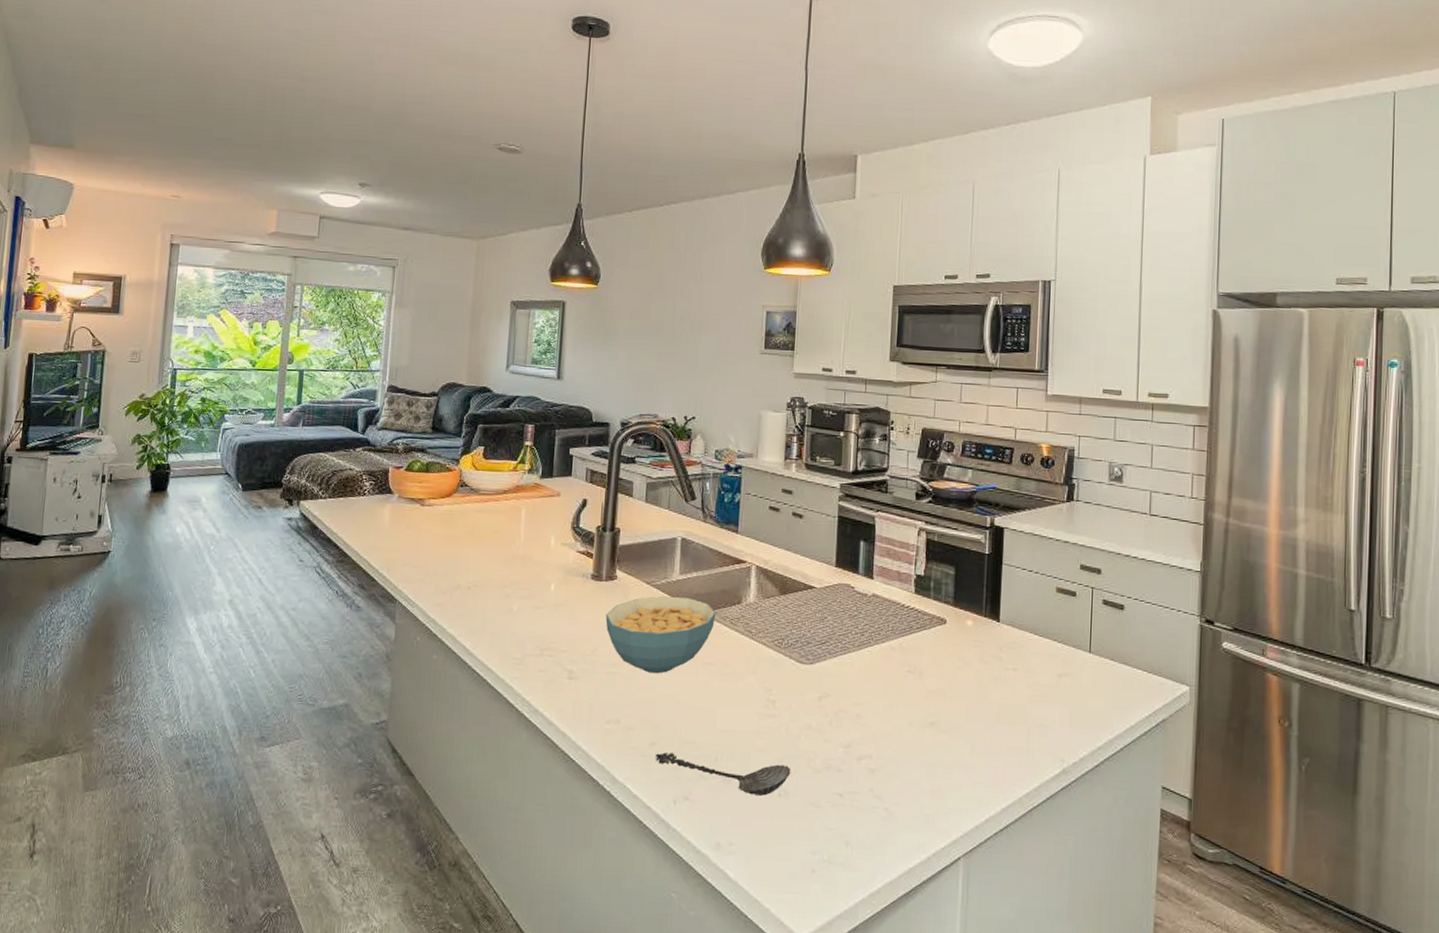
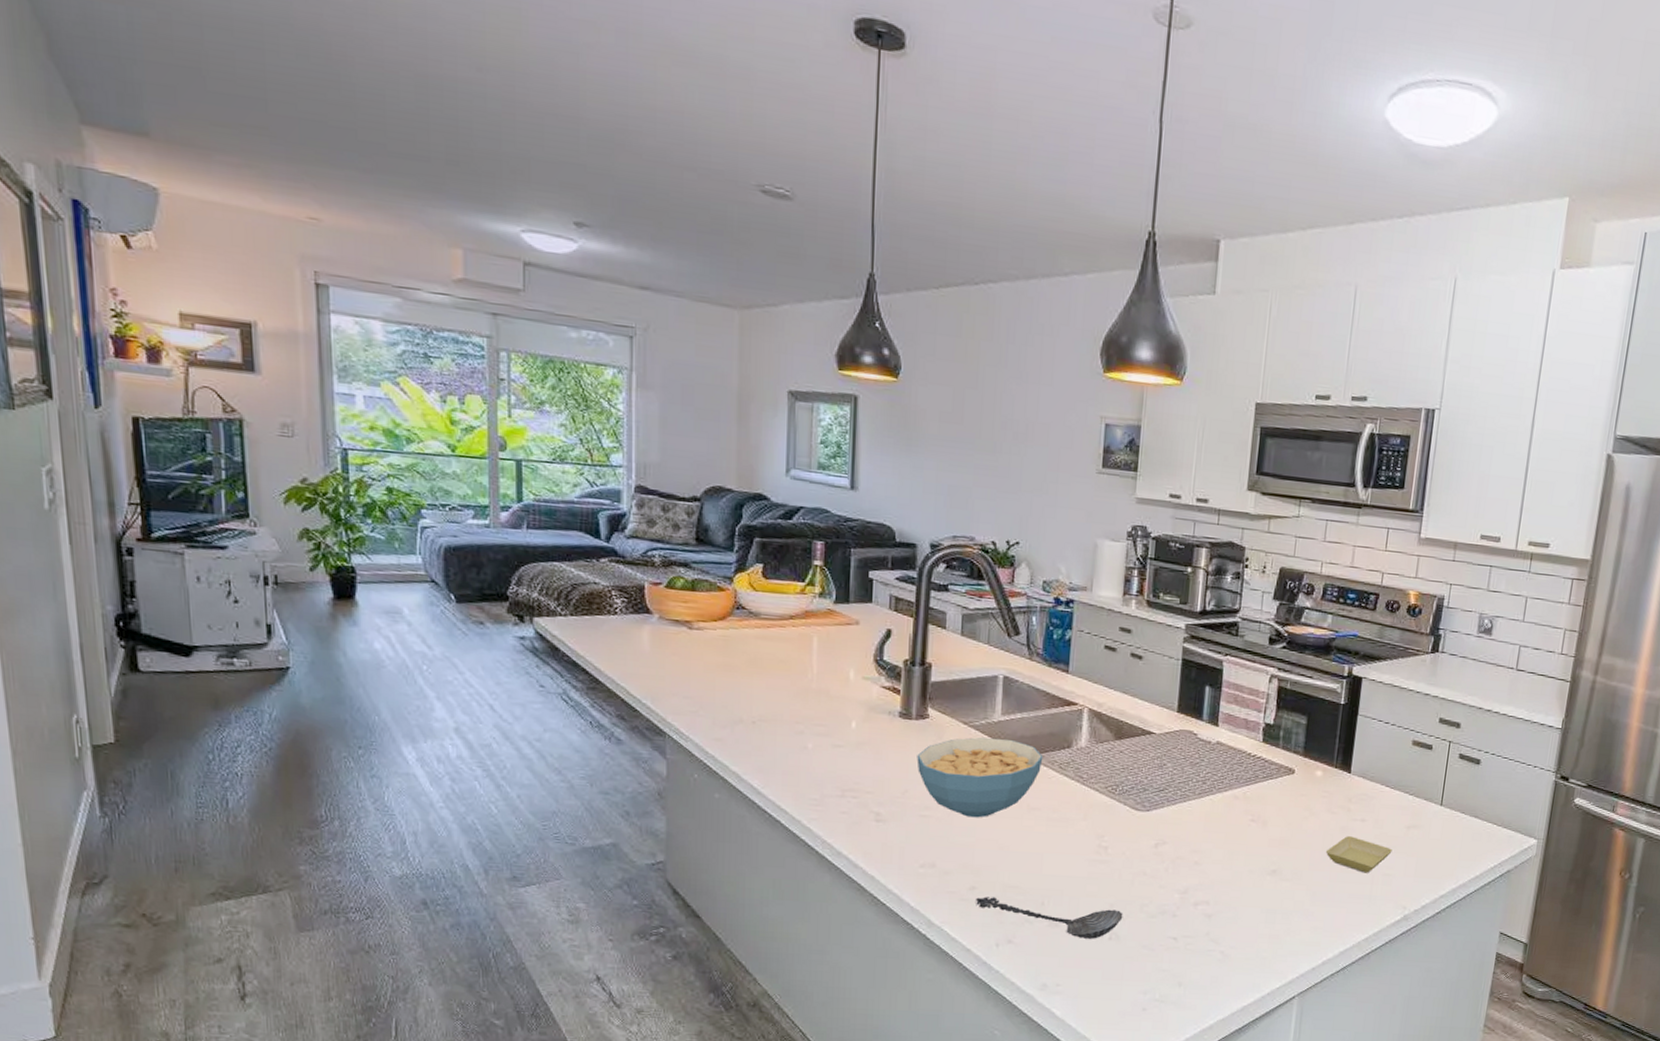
saucer: none [981,686,1046,724] -> present [1325,836,1392,873]

